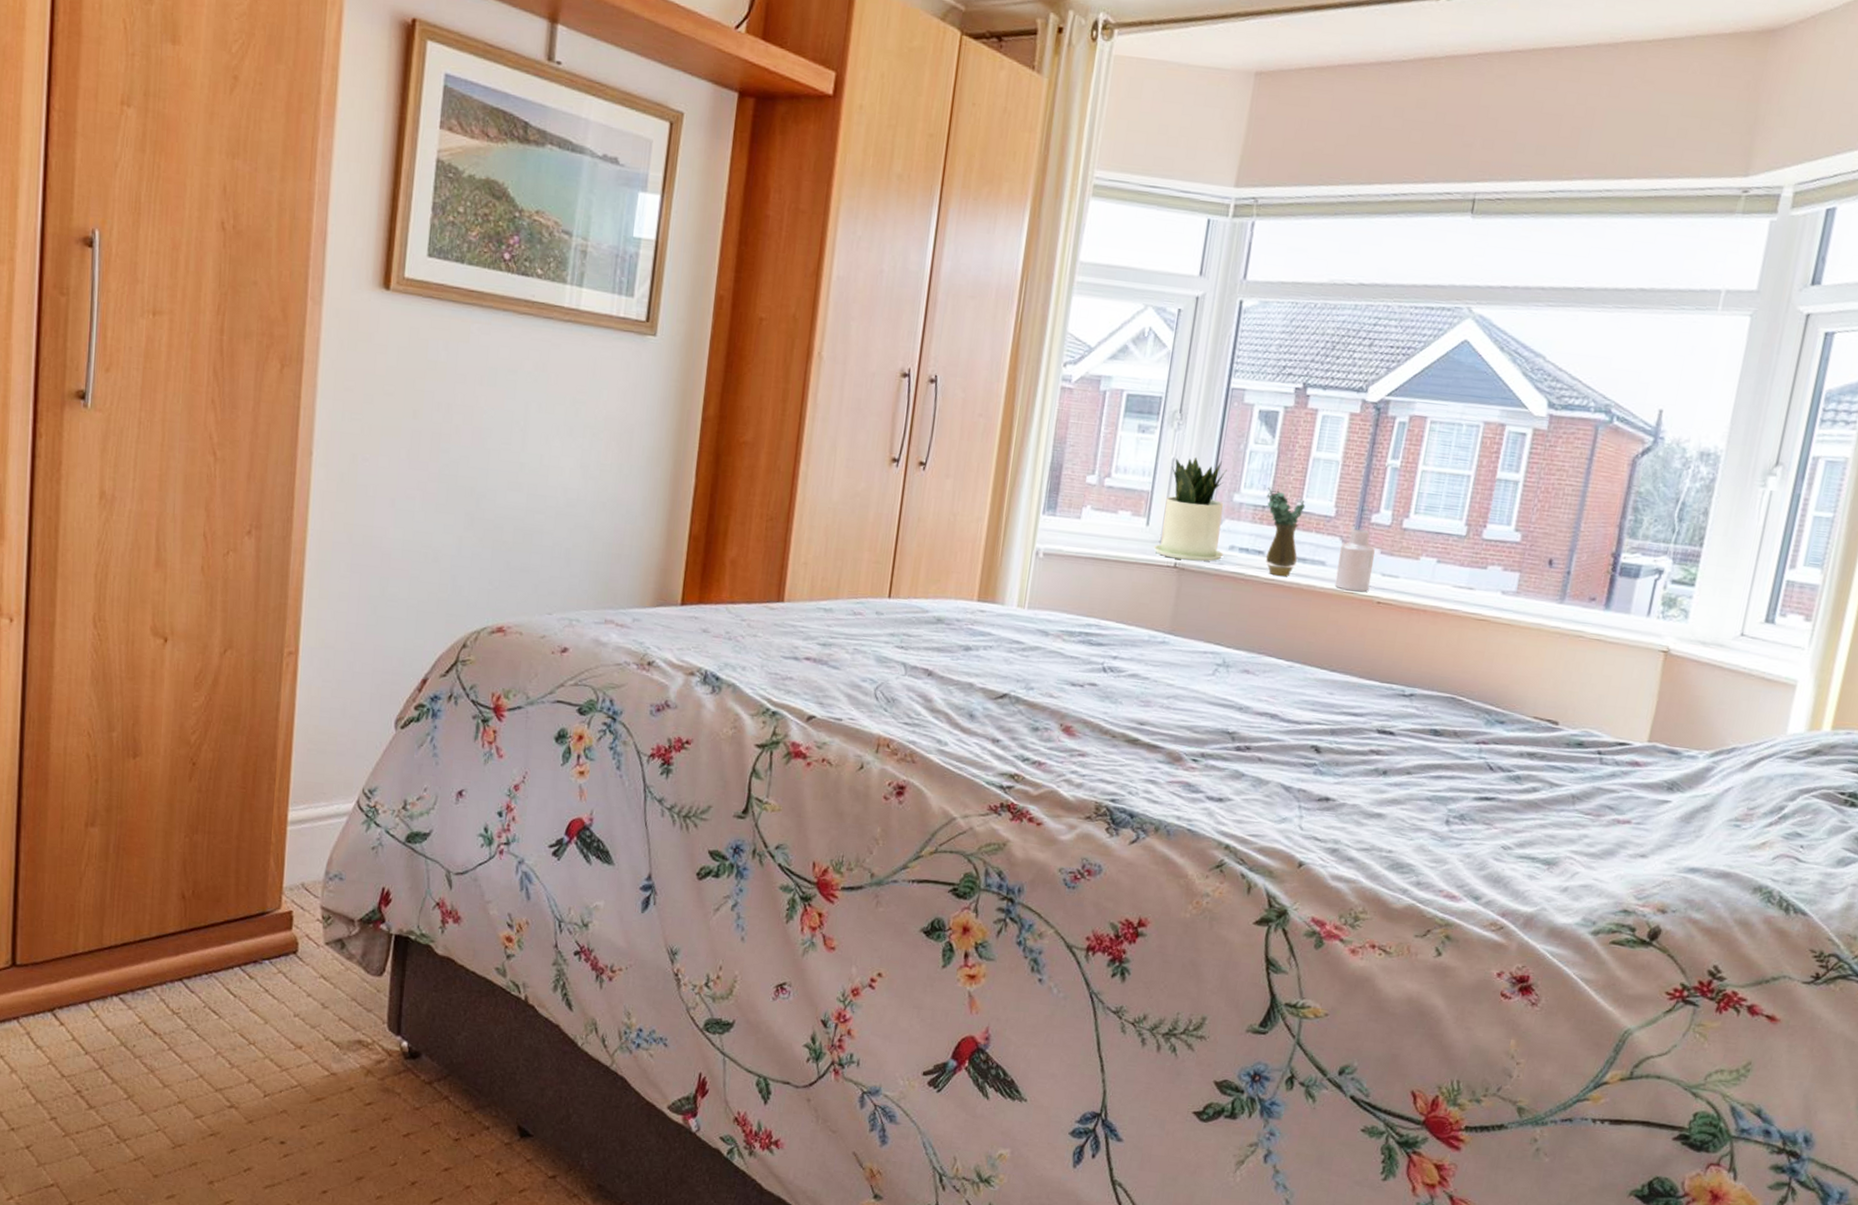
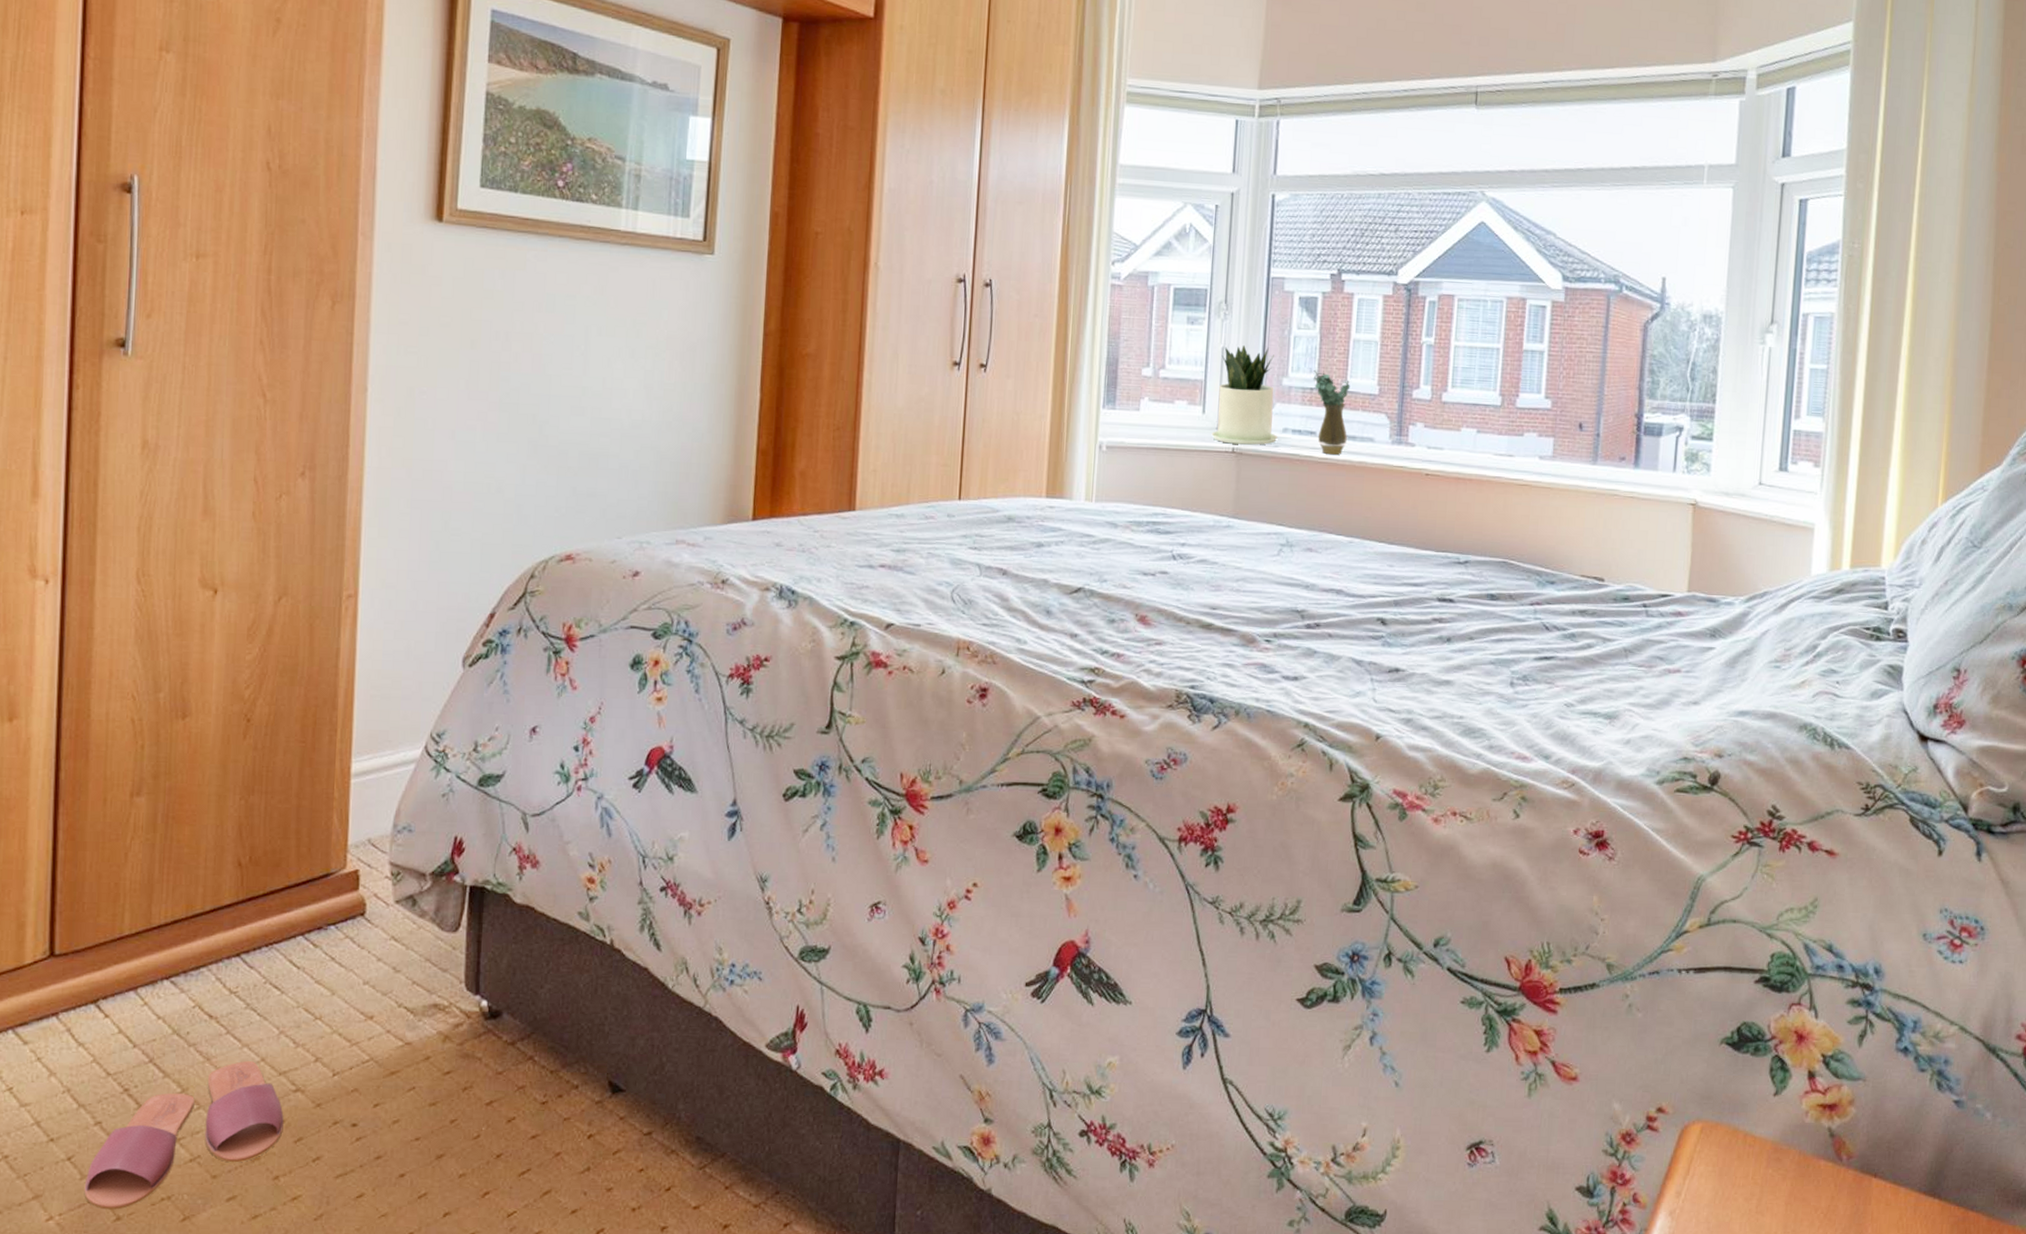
slippers: none [40,1075,219,1196] -> present [84,1060,284,1210]
vase: present [1334,529,1375,592] -> none [1384,405,1420,465]

